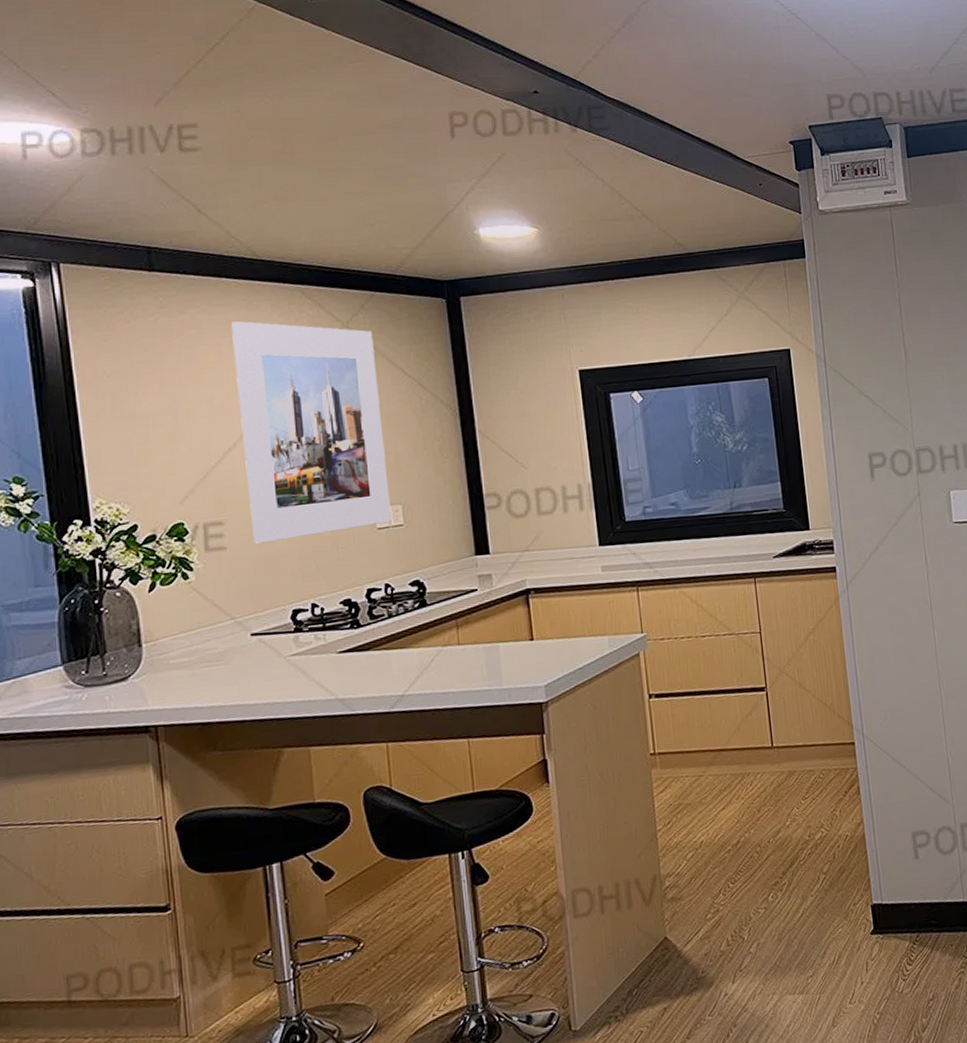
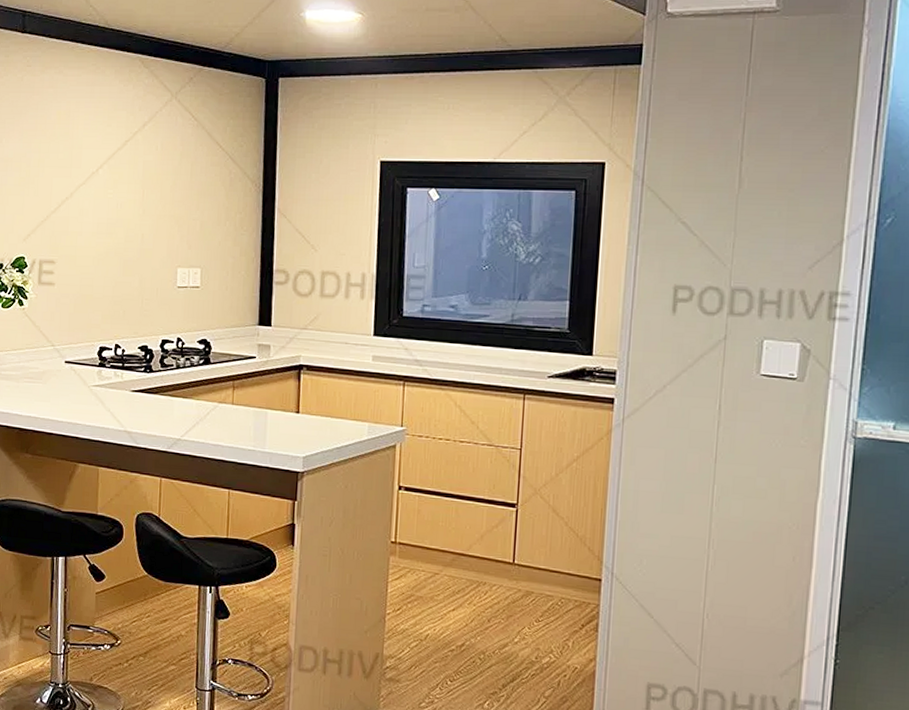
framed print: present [231,321,392,544] -> none [76,84,197,285]

